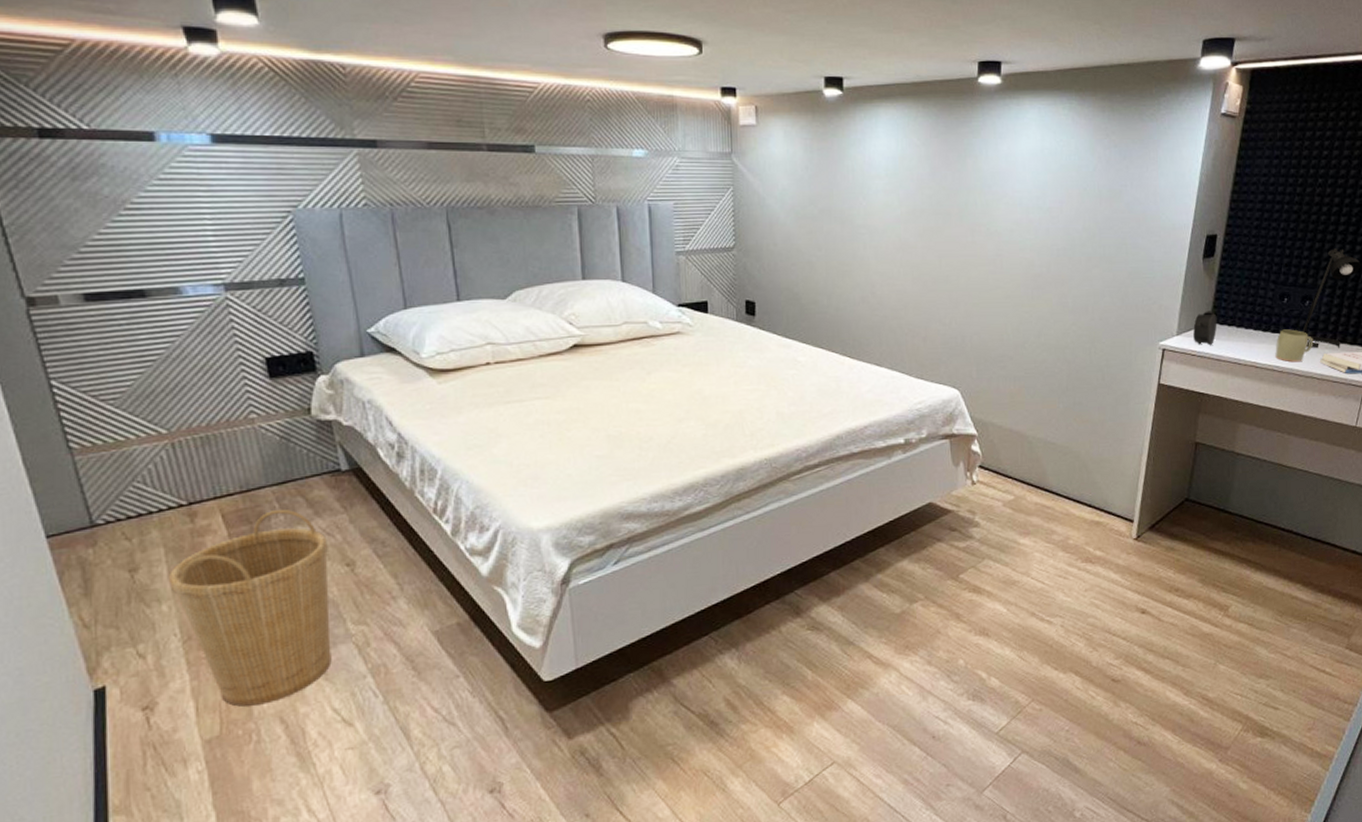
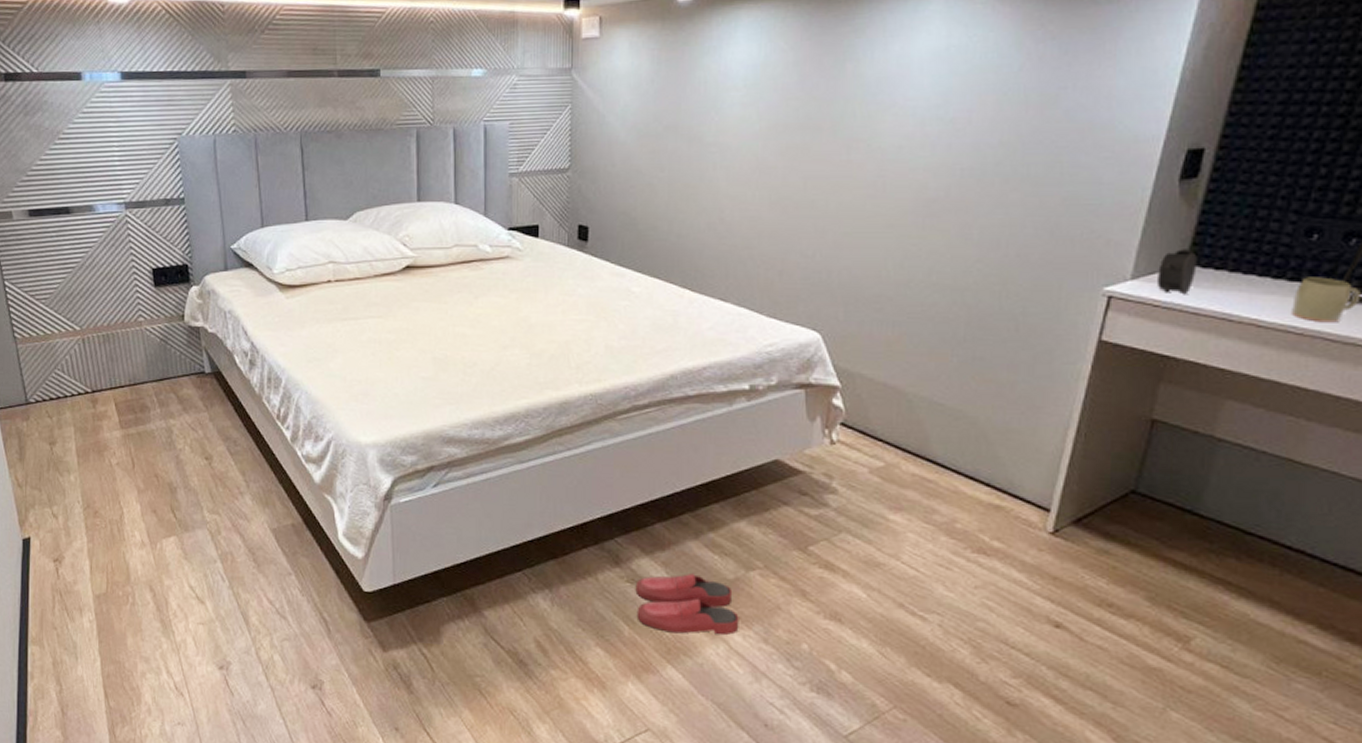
basket: present [169,509,332,707] -> none [76,403,192,572]
slippers: none [815,612,907,670] -> present [635,572,739,635]

